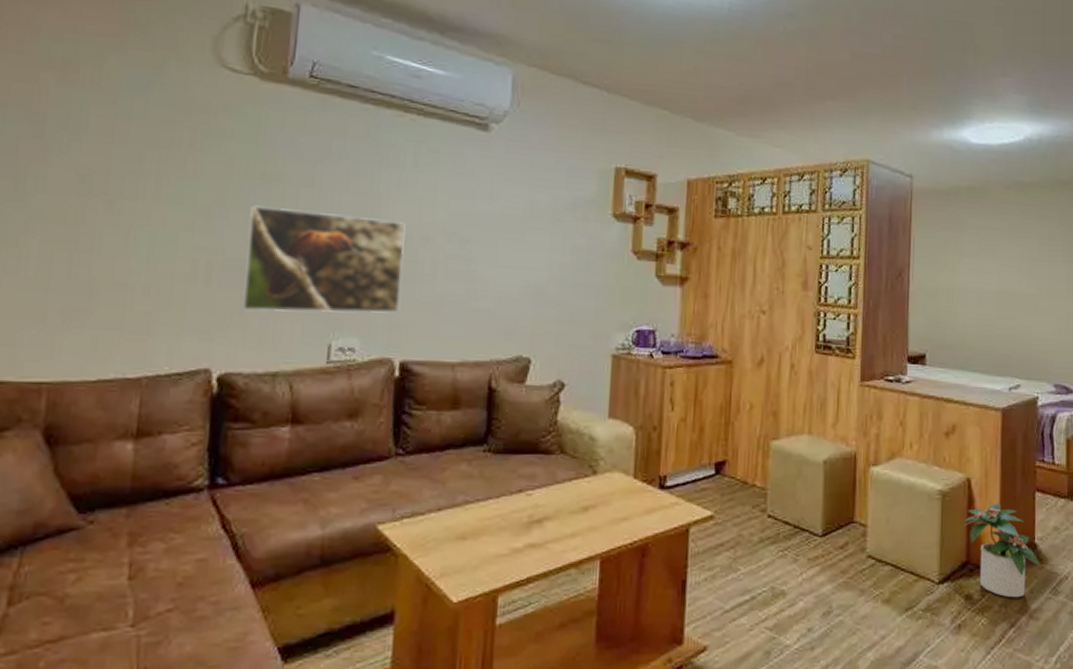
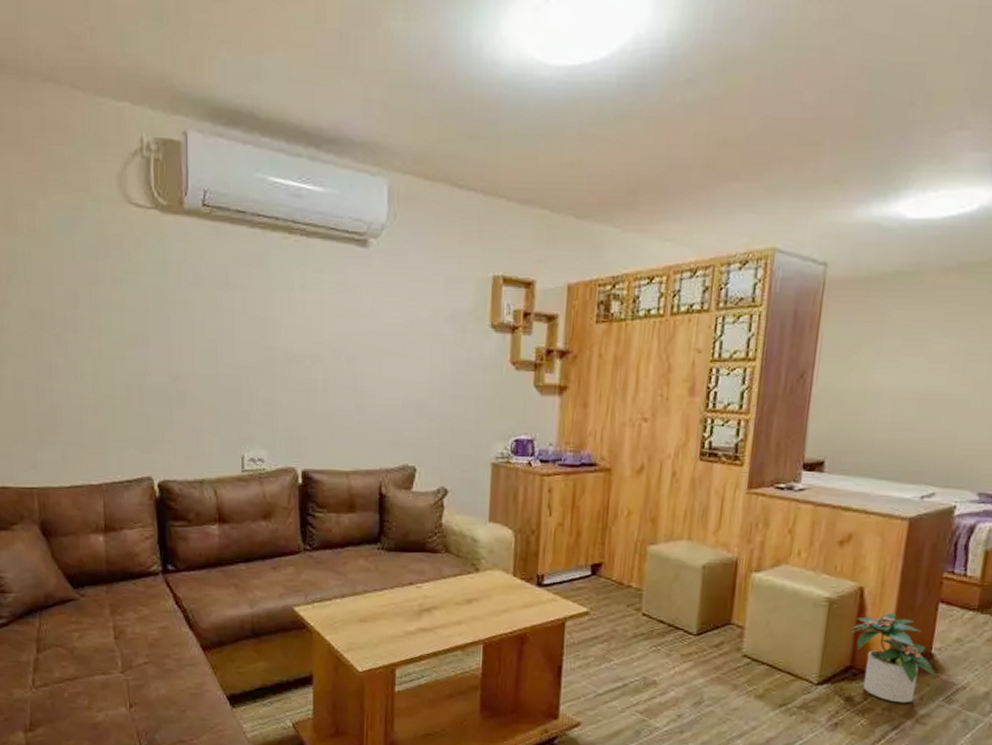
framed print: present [240,205,406,314] -> none [165,333,299,428]

